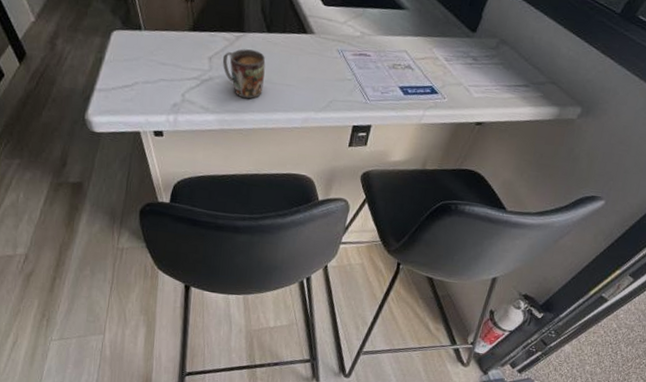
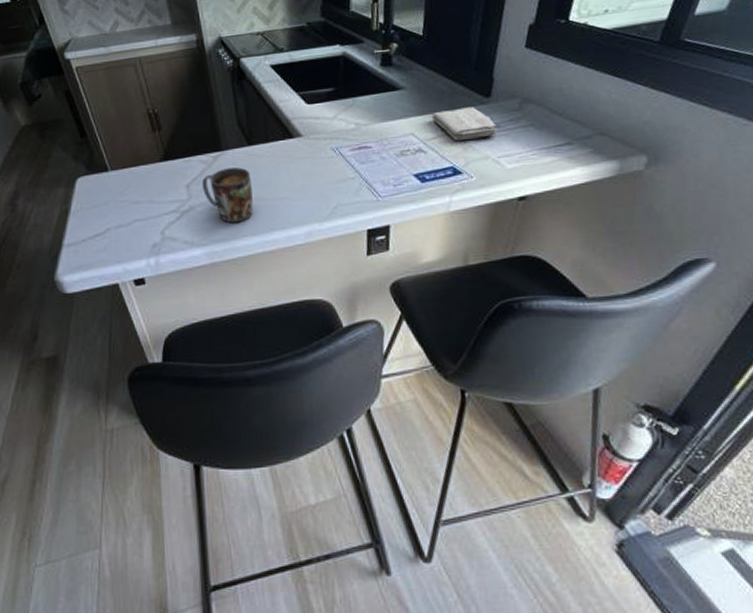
washcloth: none [424,36,474,67] -> present [431,107,497,142]

